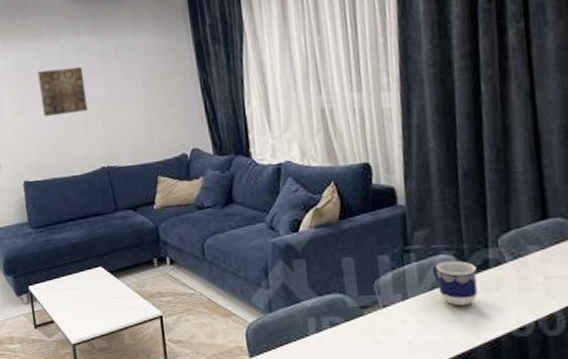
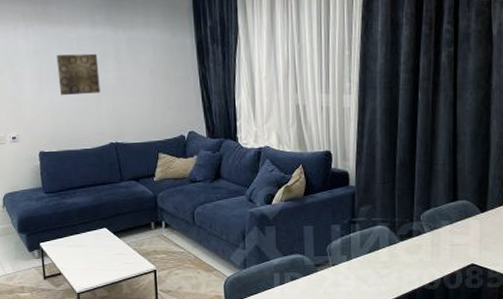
cup: present [432,260,477,306] -> none [371,230,403,266]

